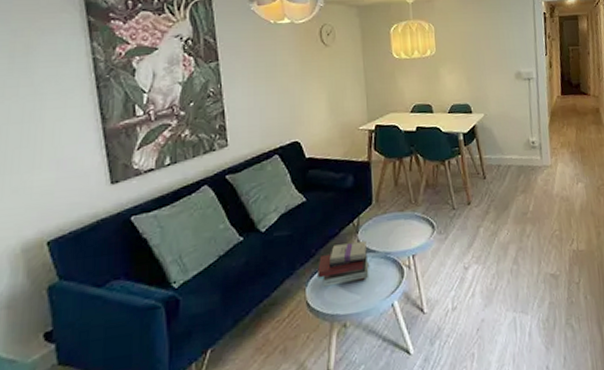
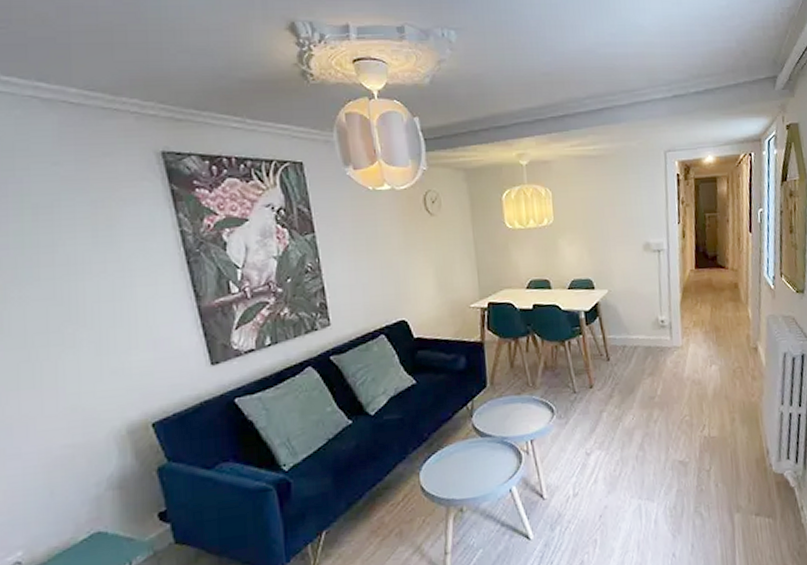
books: present [318,241,369,287] -> none [431,425,486,472]

